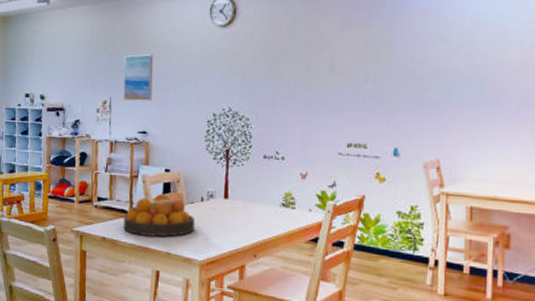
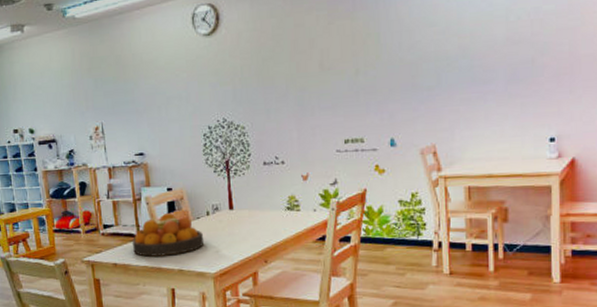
wall art: present [123,54,153,101] -> none [110,73,144,124]

